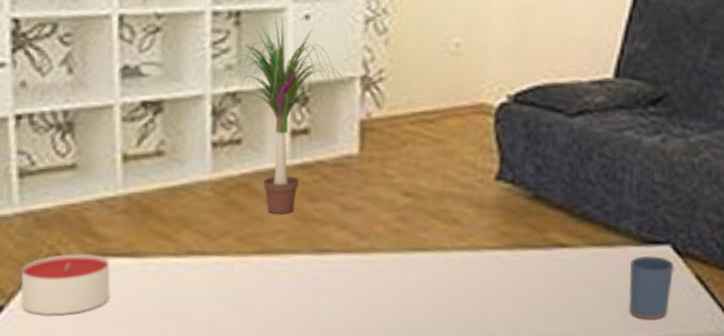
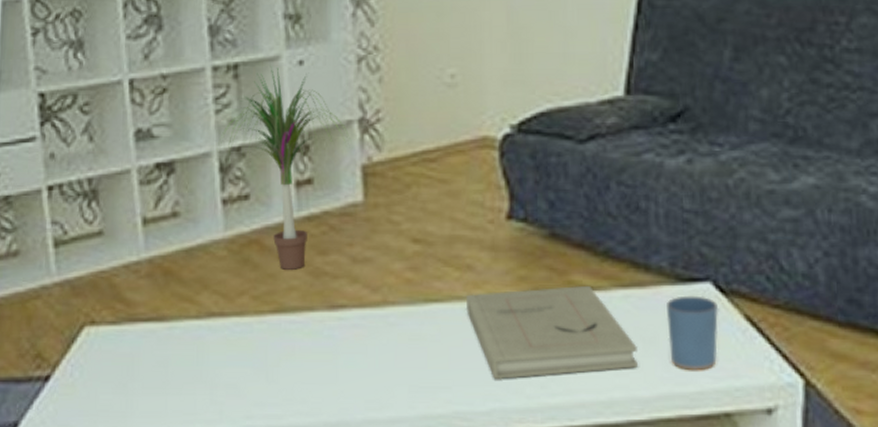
candle: present [20,253,111,316] -> none [62,320,141,384]
book: none [448,243,601,323] -> present [465,286,638,380]

